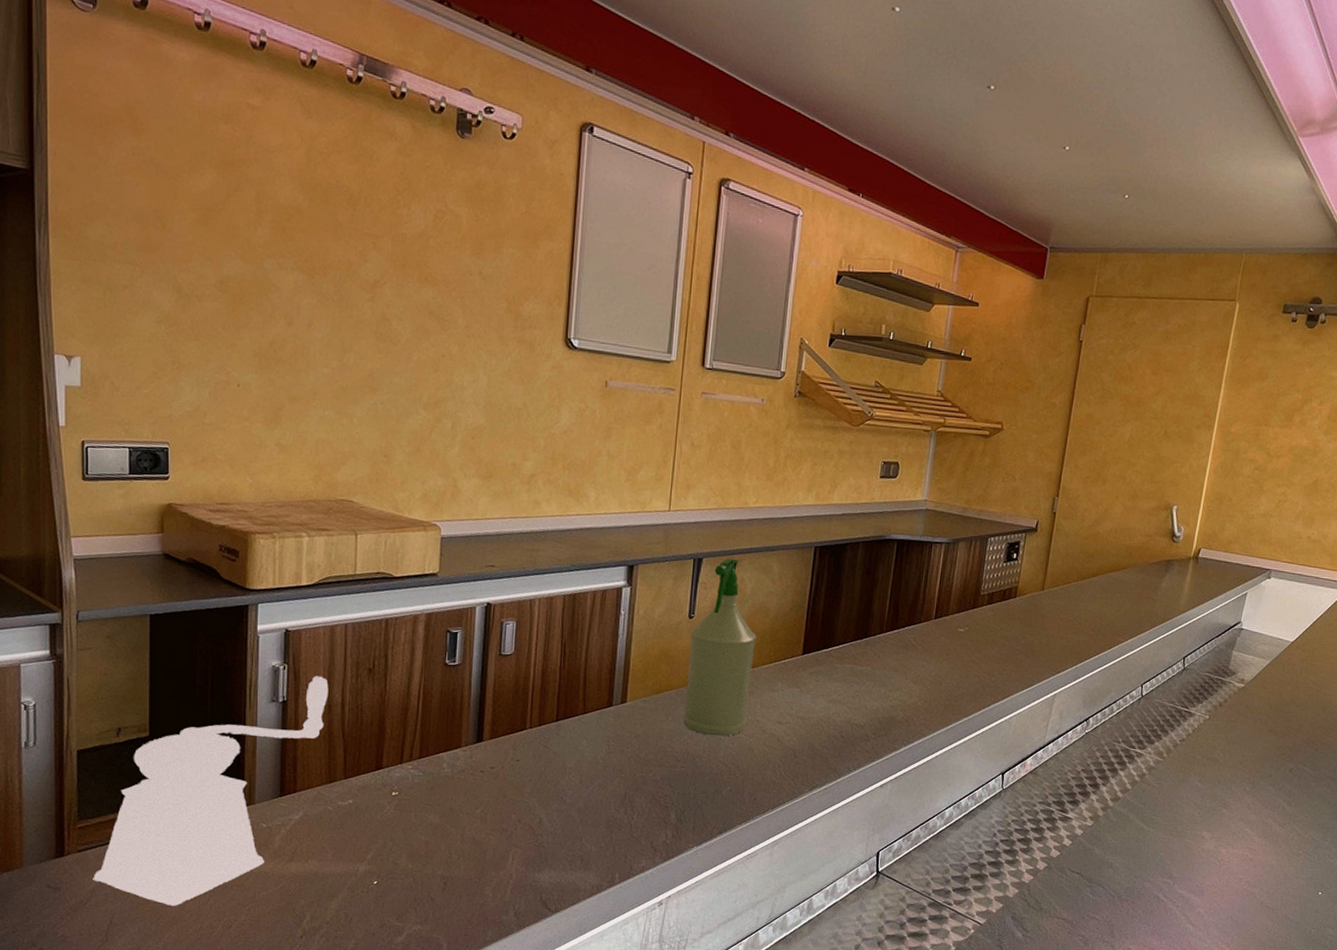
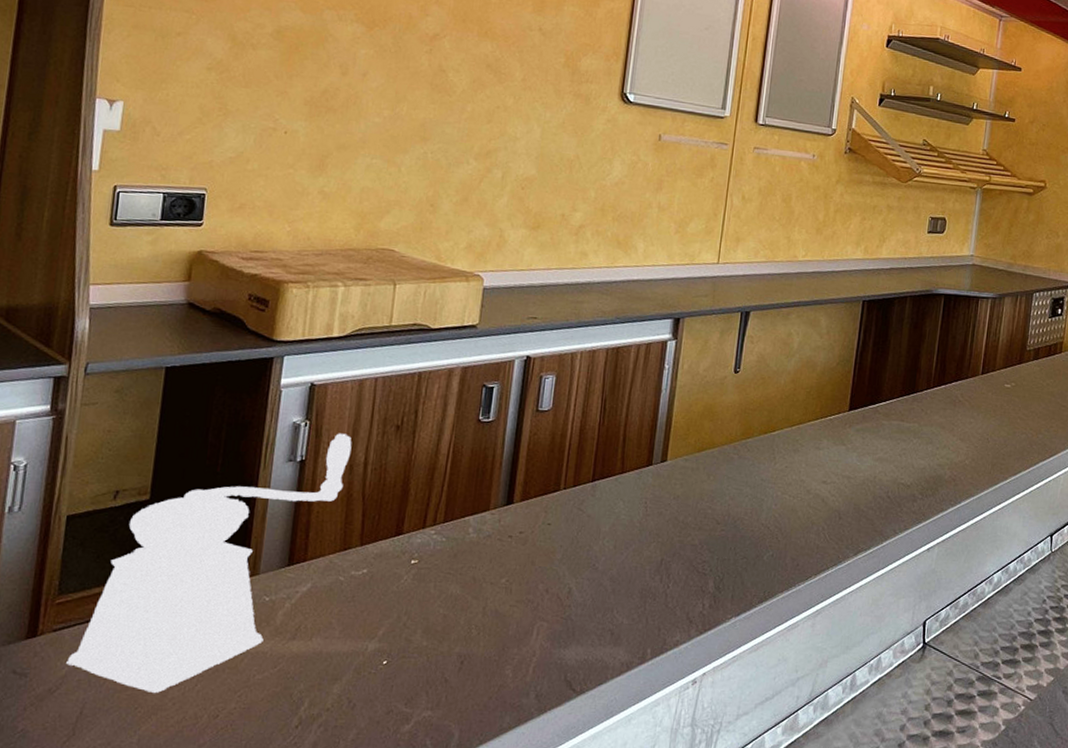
spray bottle: present [683,558,756,736] -> none [725,311,803,497]

